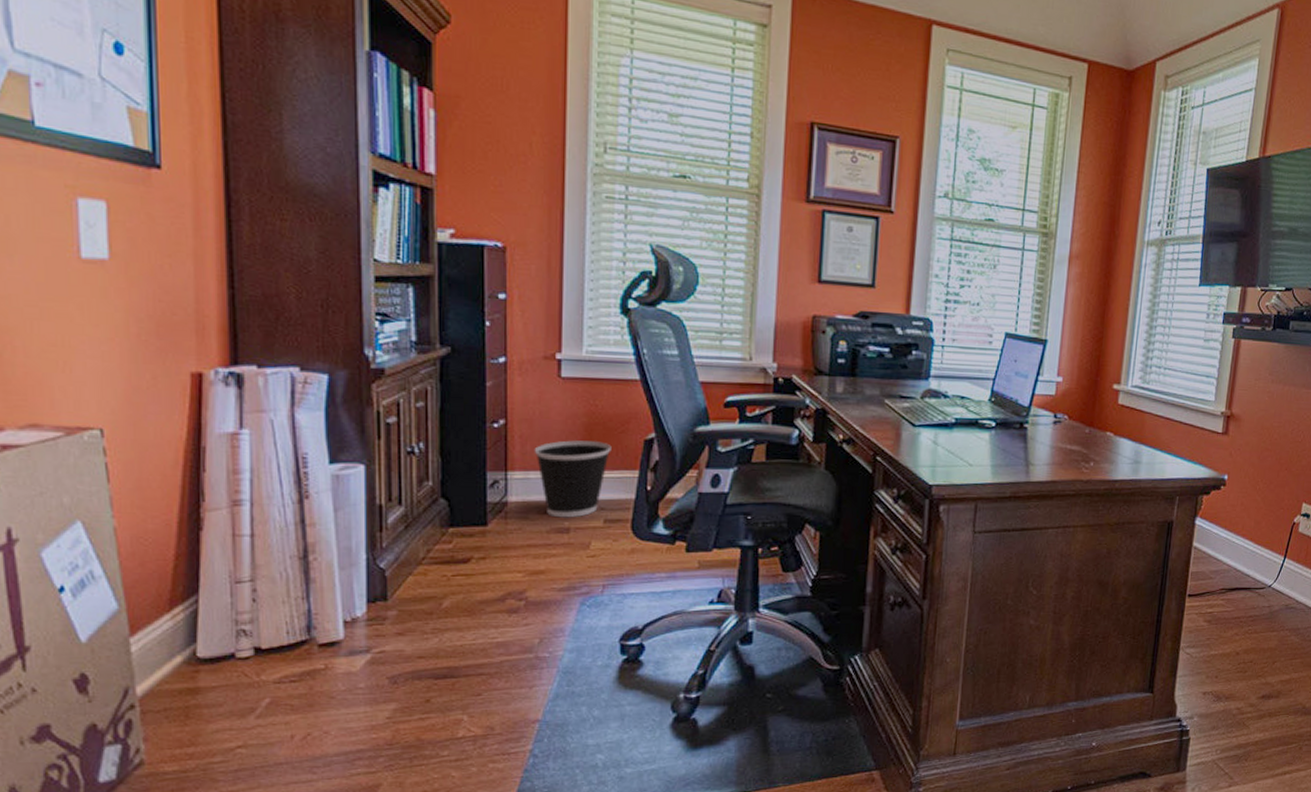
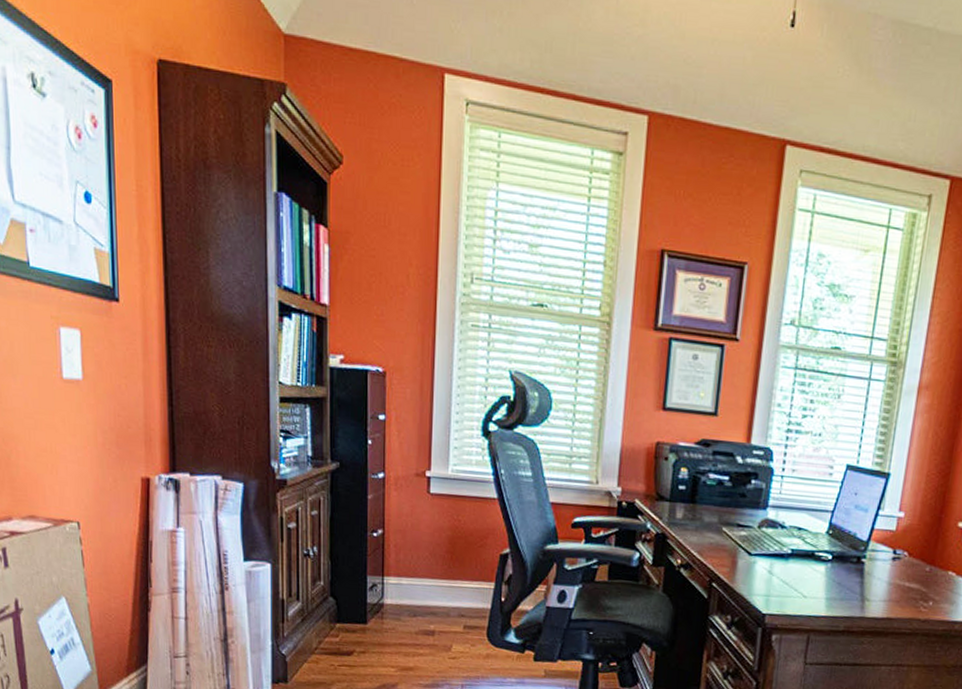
wastebasket: present [534,440,612,518] -> none [406,551,472,622]

